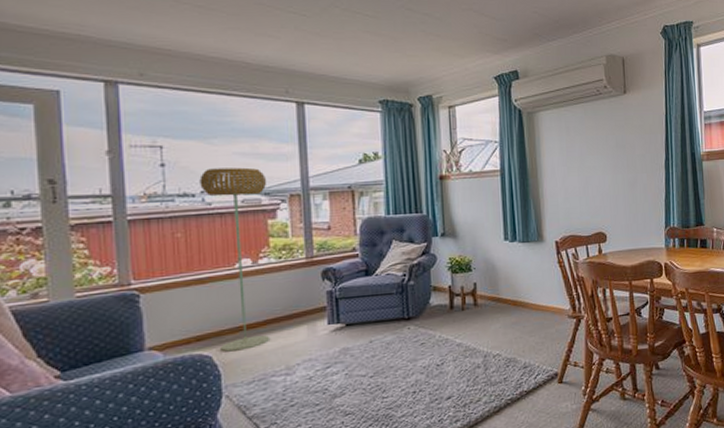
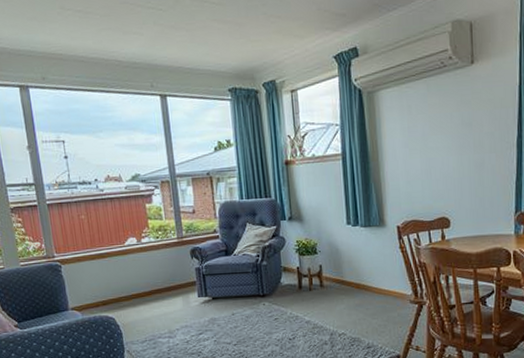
floor lamp: present [199,167,271,352] -> none [93,157,156,315]

